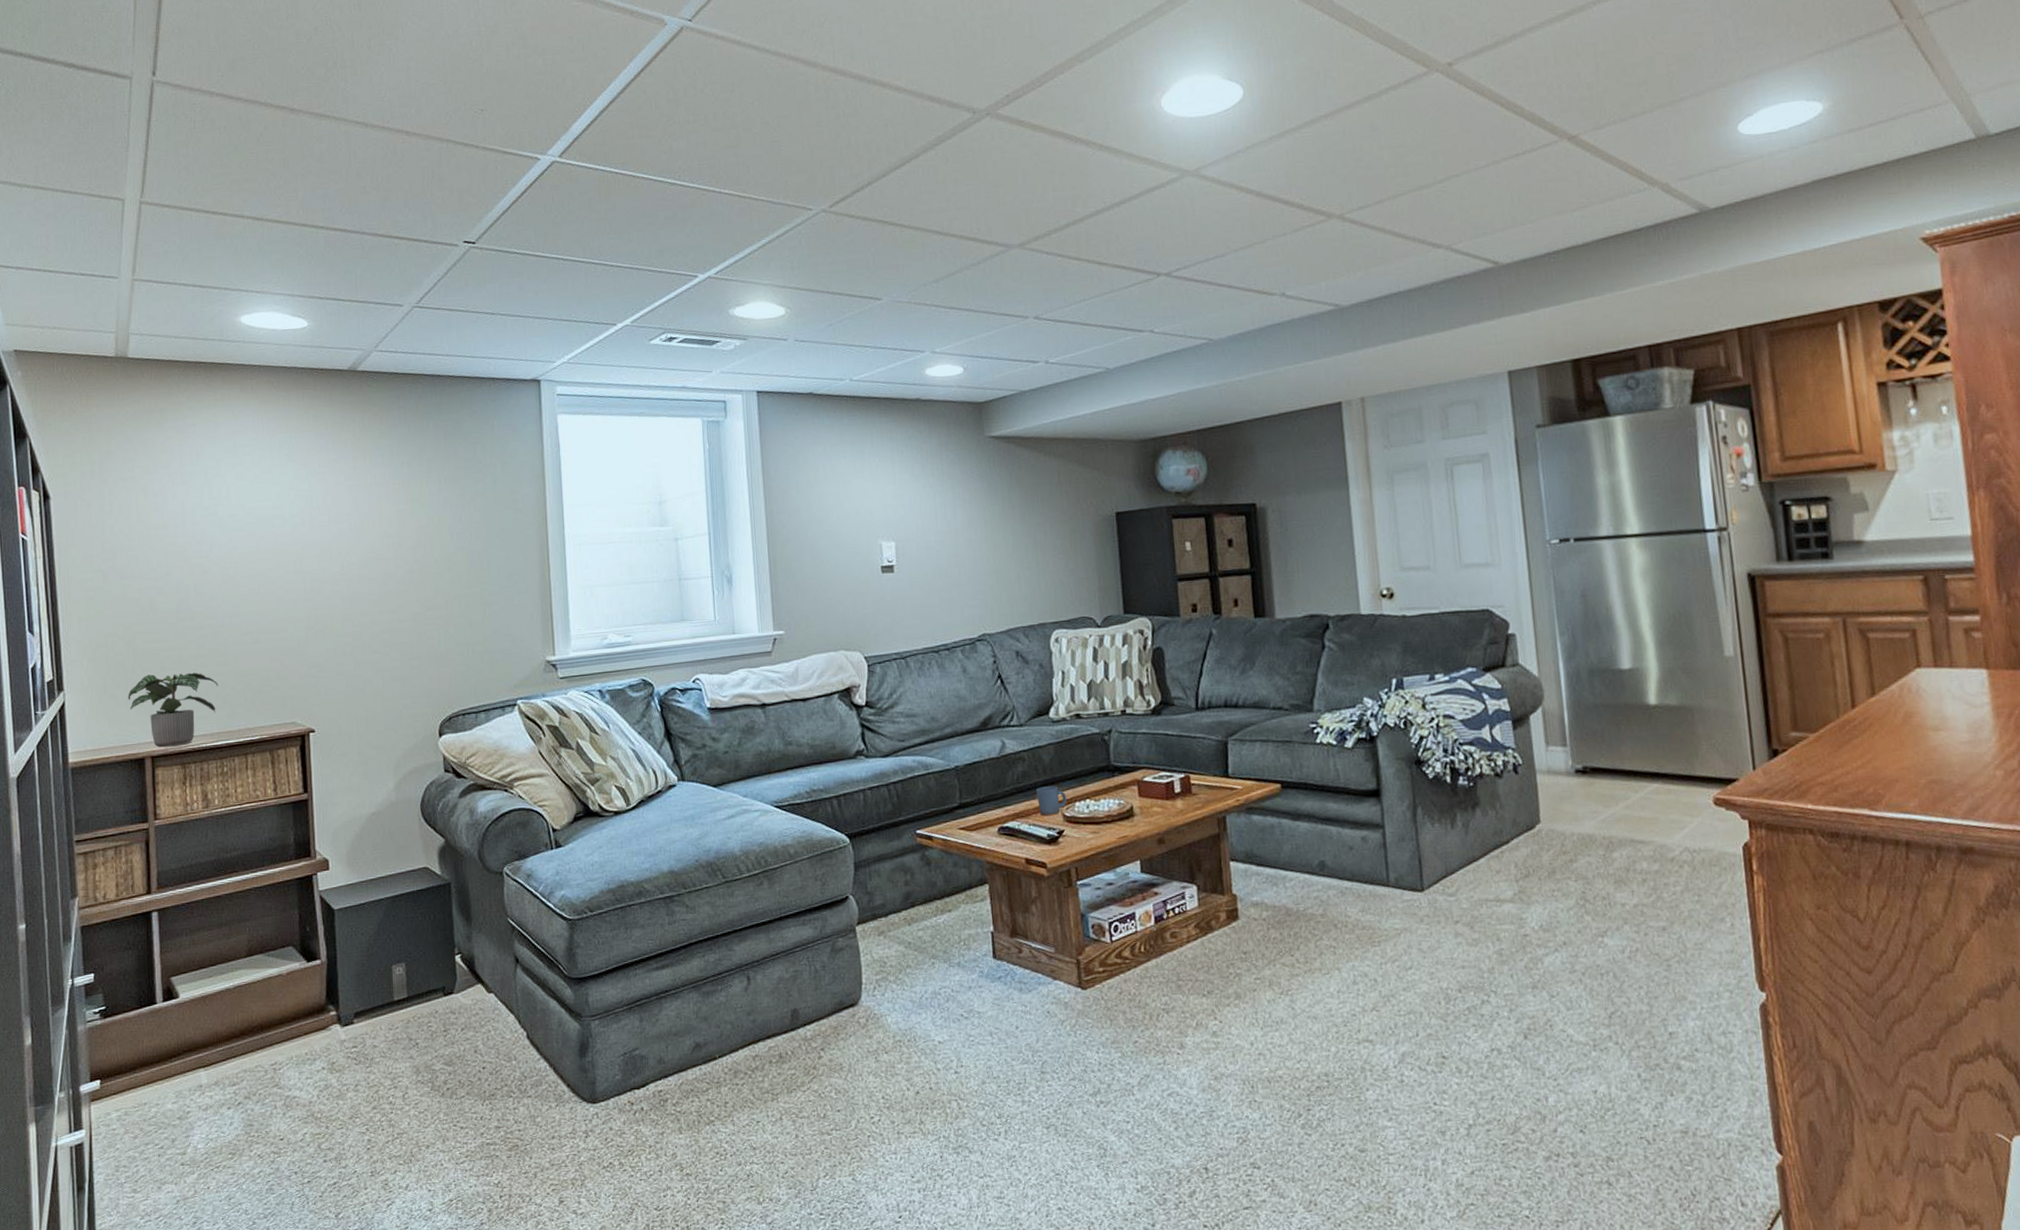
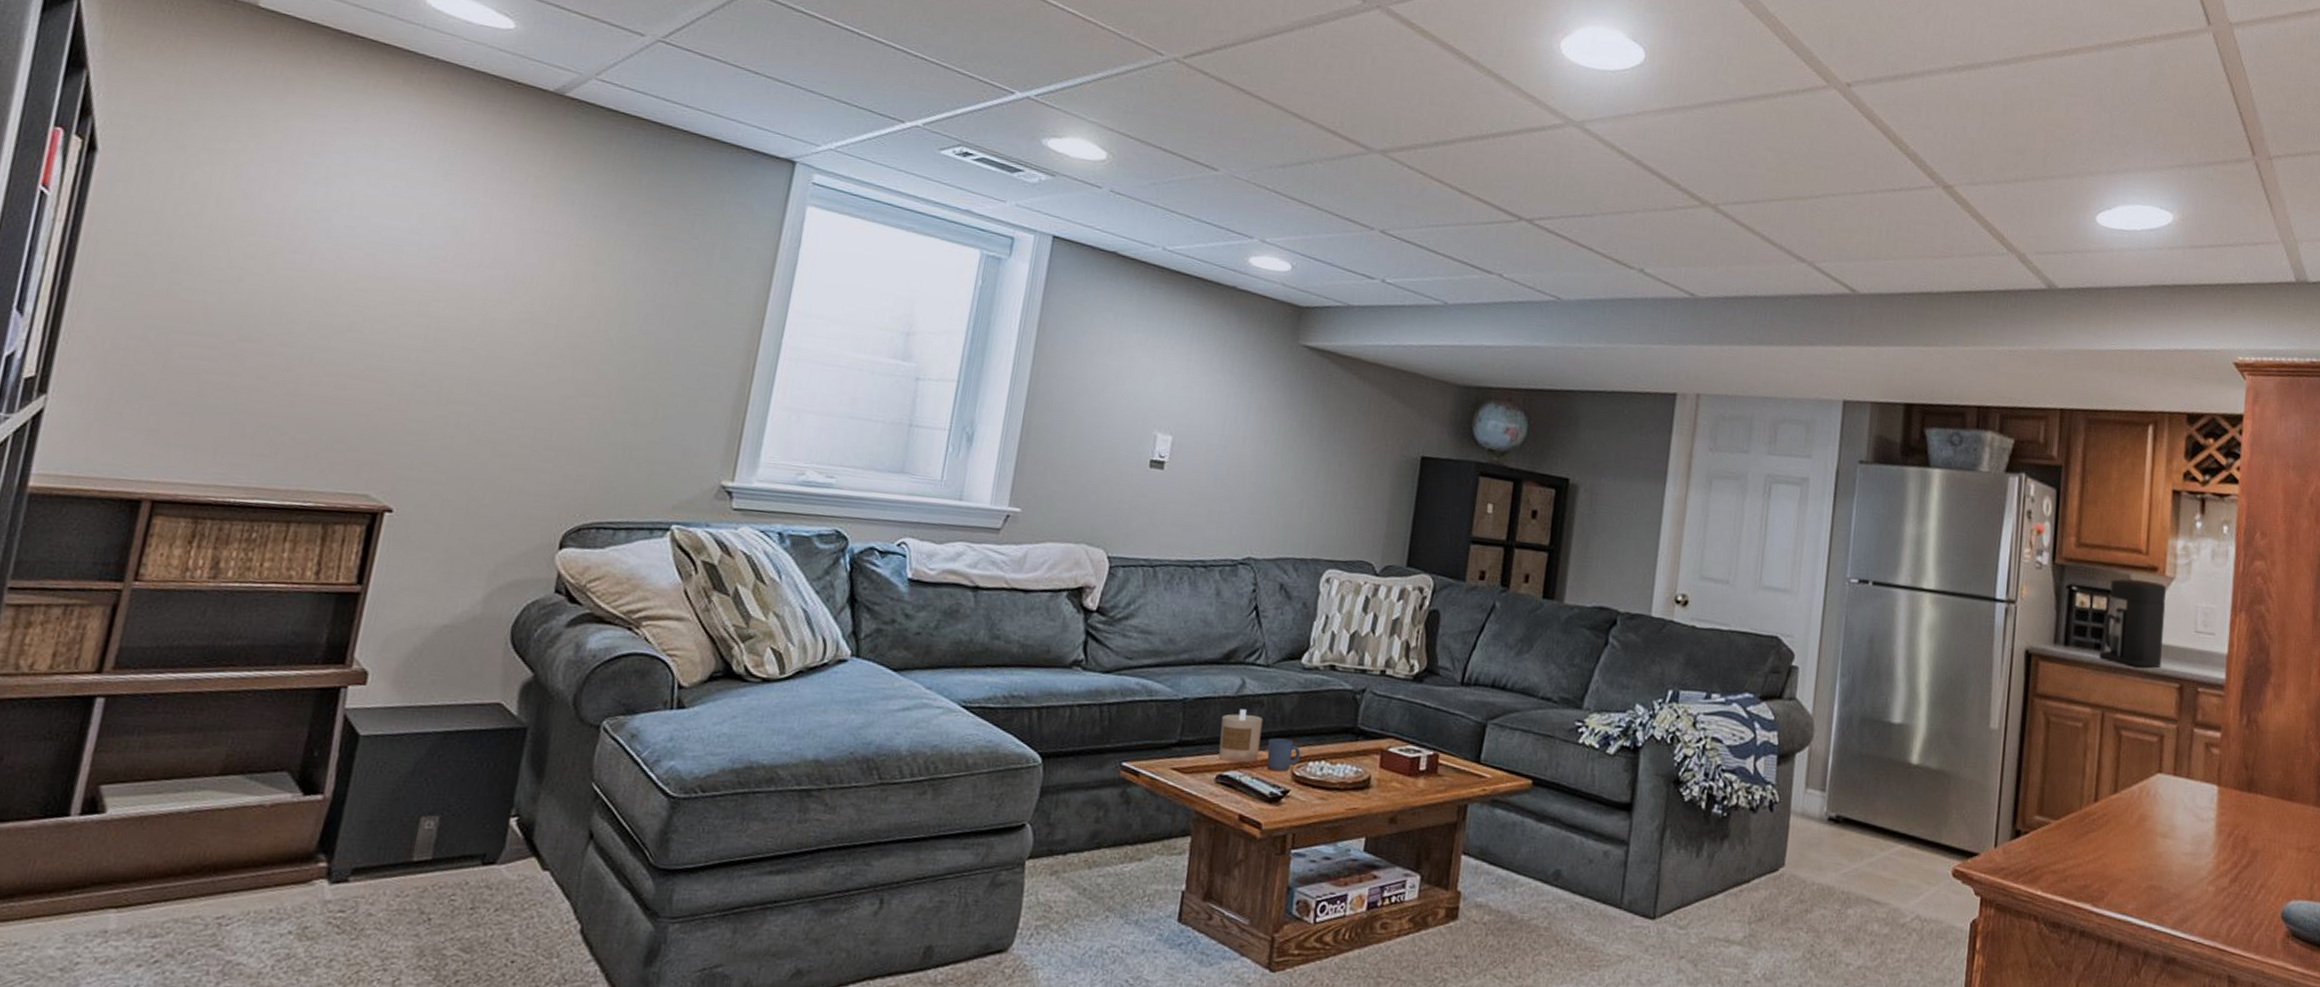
potted plant: present [128,672,219,748] -> none [137,397,274,495]
candle: none [991,766,1031,815] -> present [1218,709,1264,763]
coffee maker: none [1826,478,1900,570] -> present [2099,579,2166,669]

